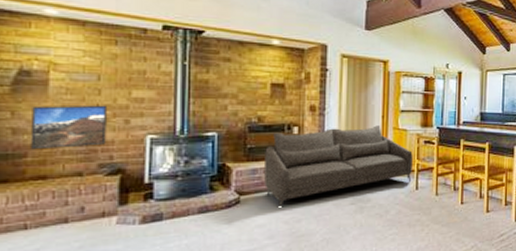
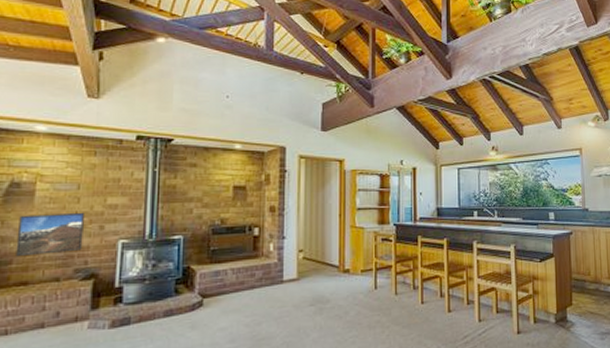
sofa: present [264,125,413,206] -> none [226,224,370,309]

